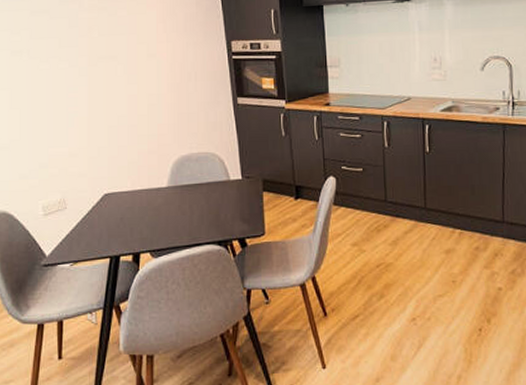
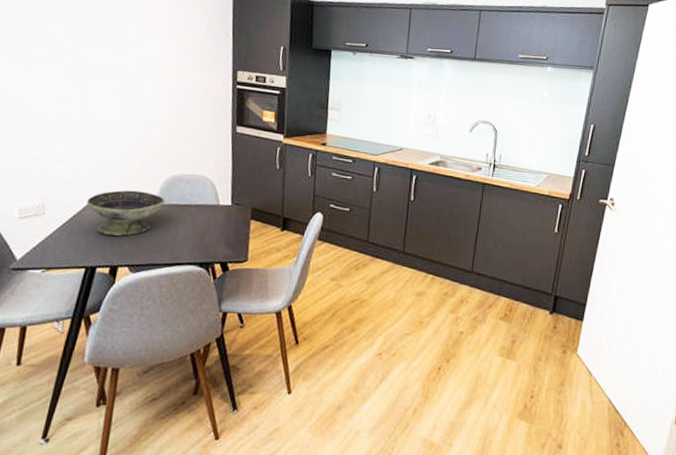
decorative bowl: none [103,175,177,223] -> present [86,190,165,236]

